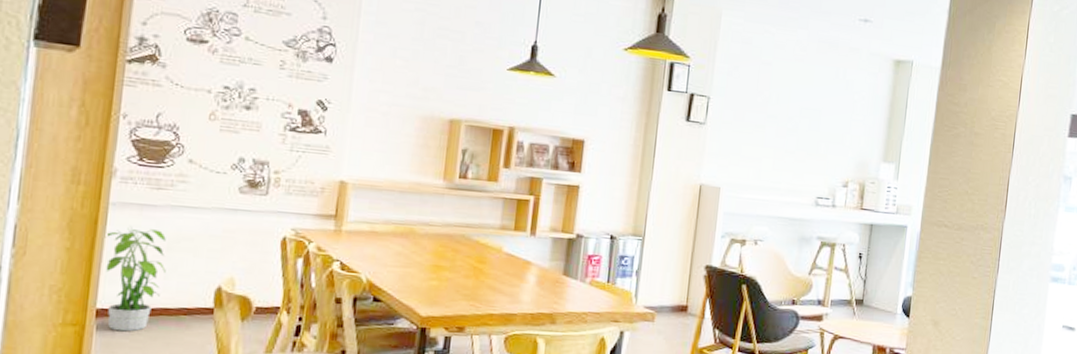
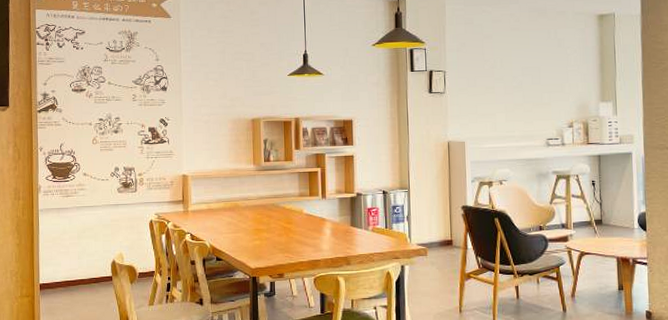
potted plant: present [105,226,166,332] -> none [39,224,79,298]

